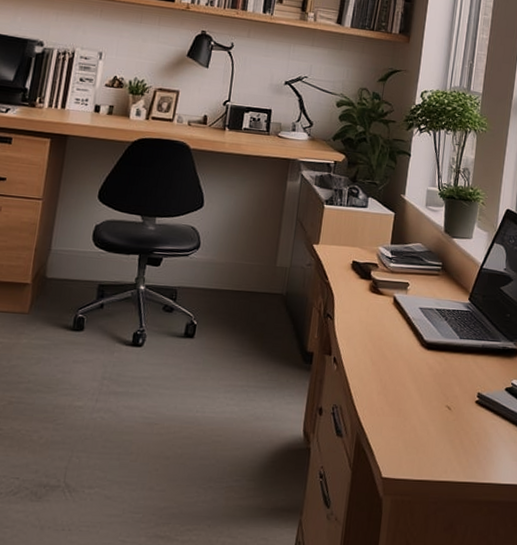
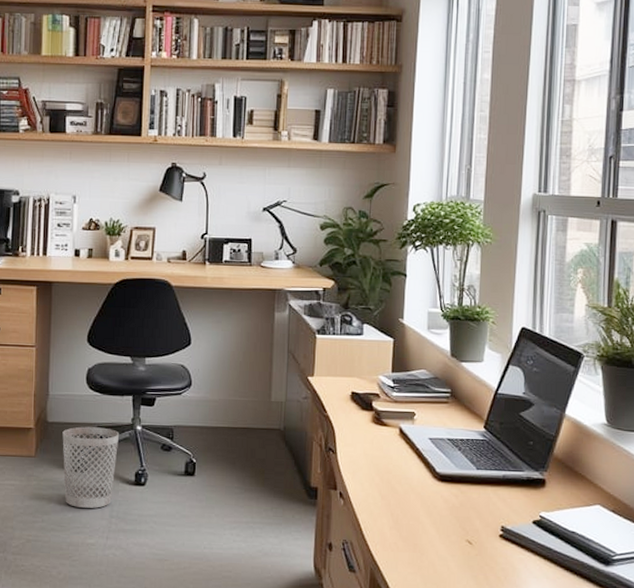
wastebasket: none [56,284,122,369] -> present [62,426,120,508]

